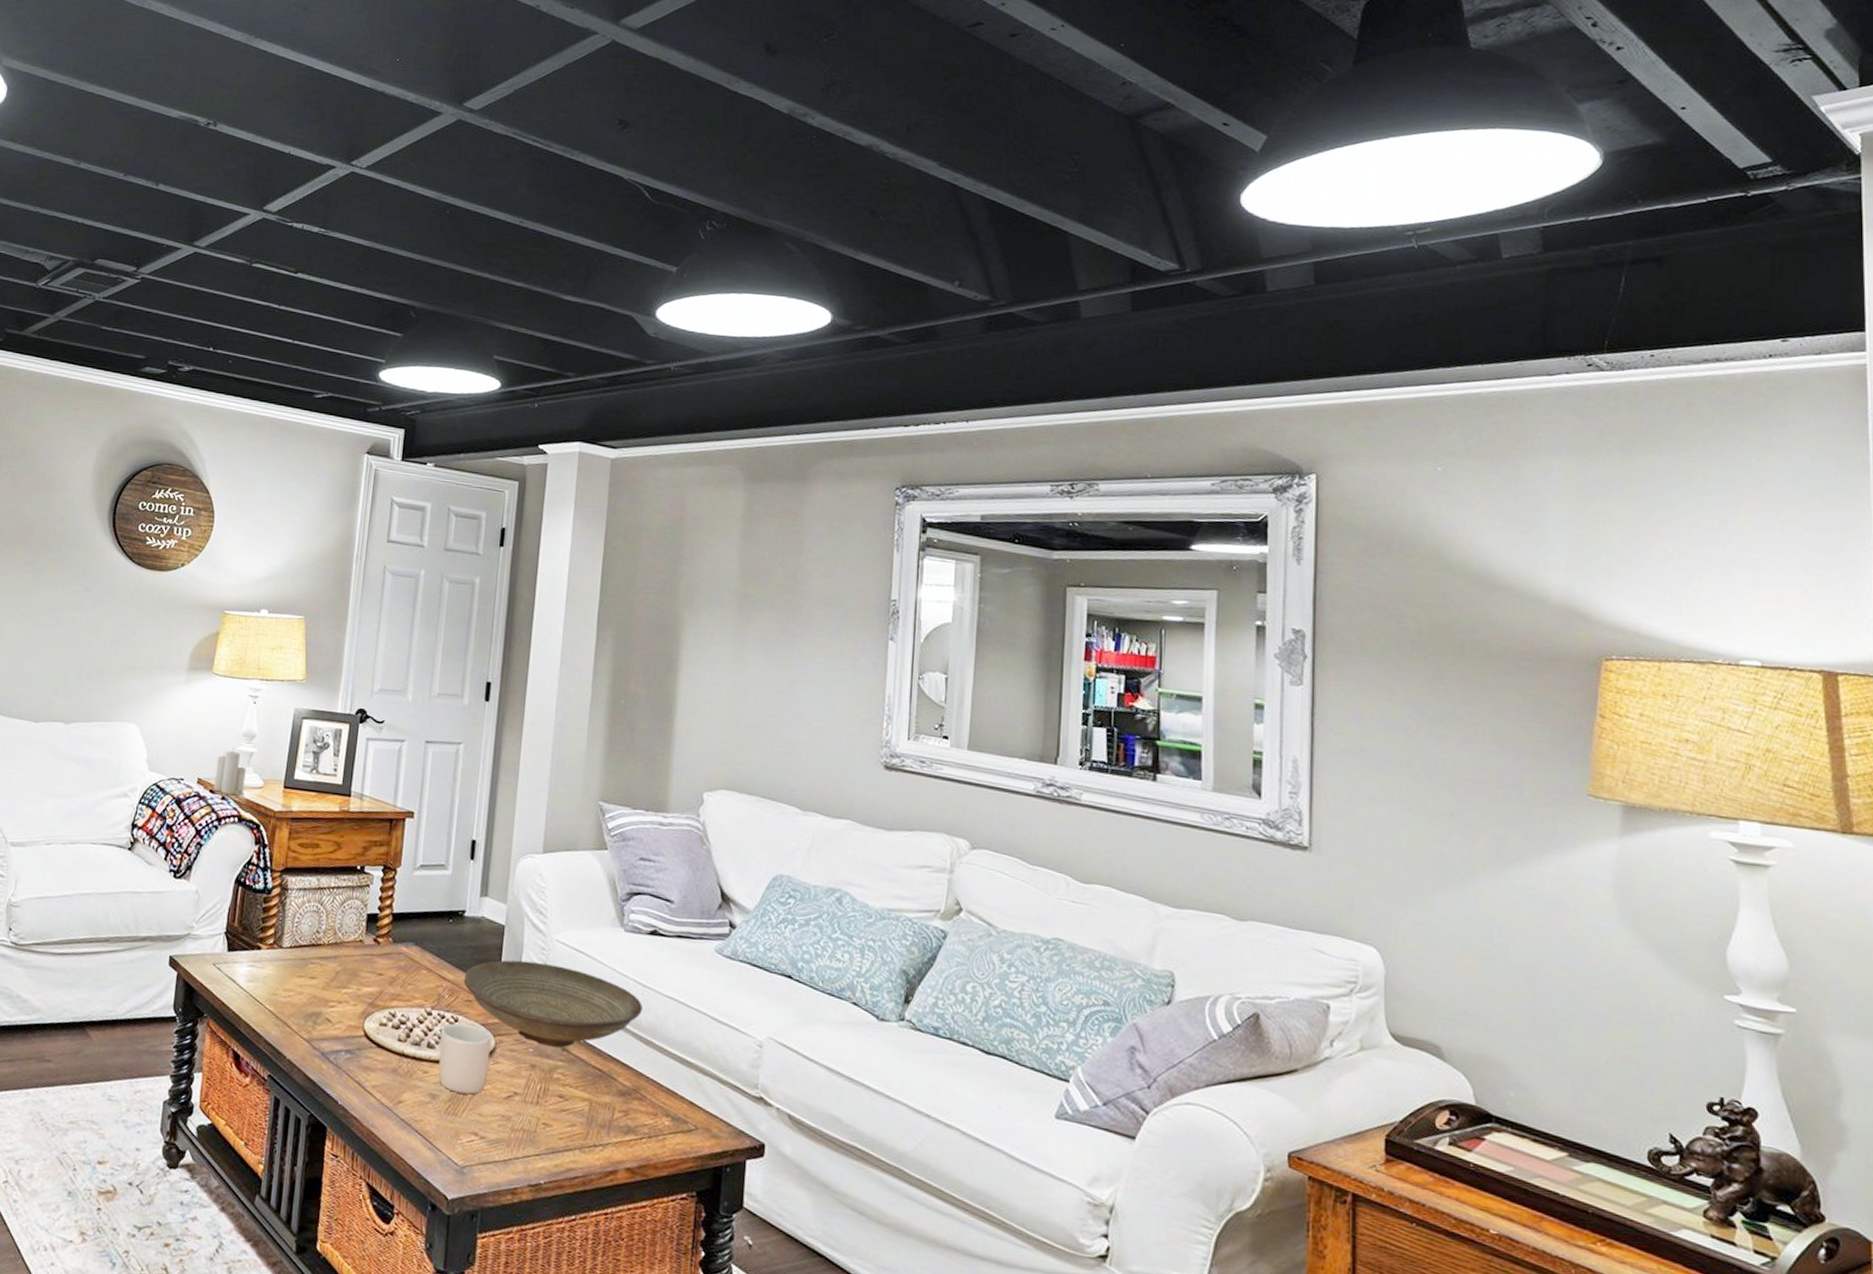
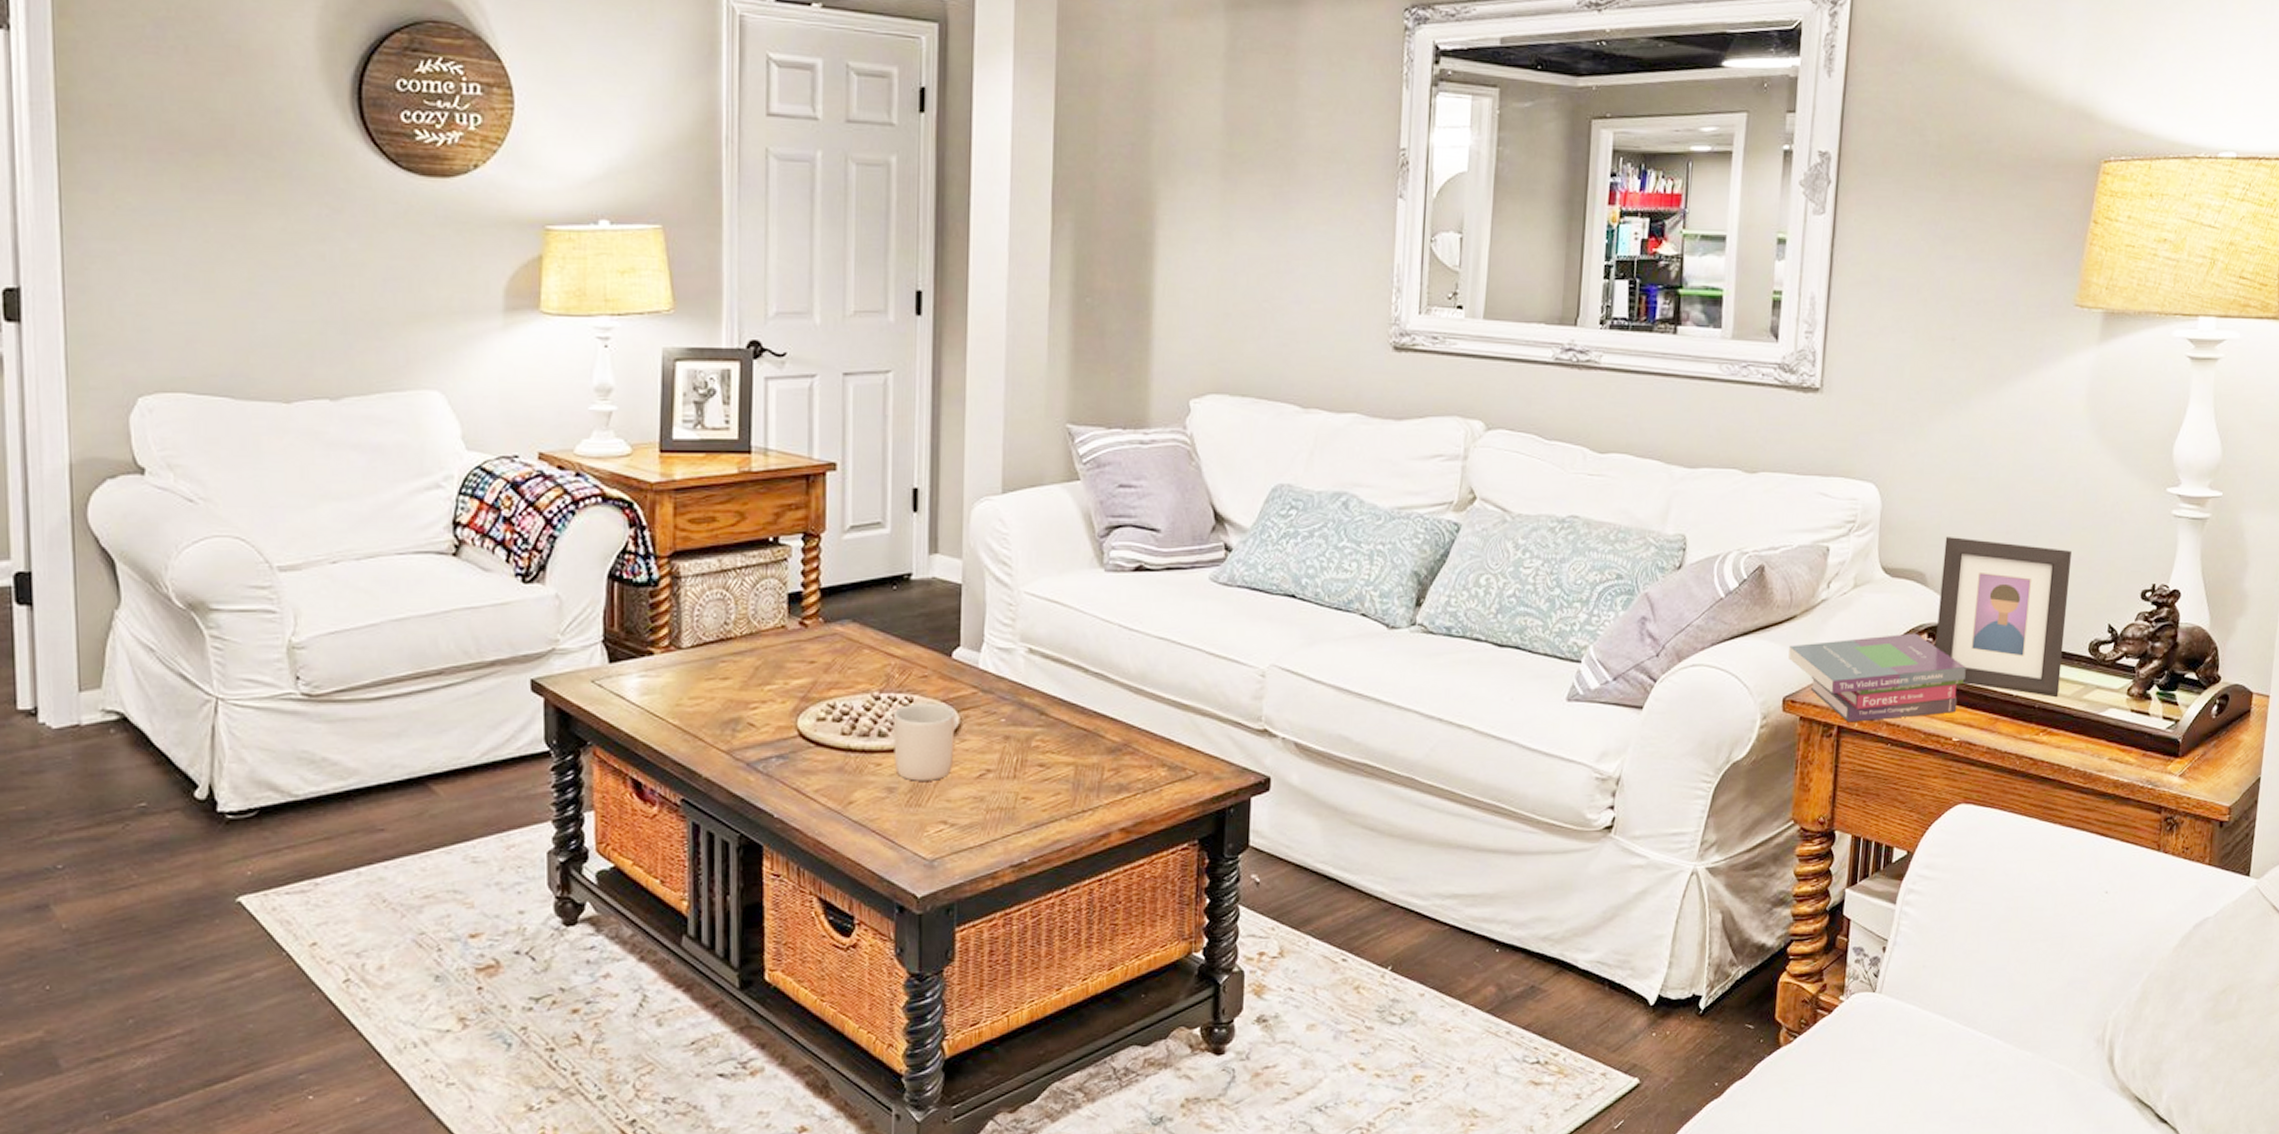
candle: present [213,747,246,796] -> none [562,408,605,469]
decorative bowl: present [463,960,643,1048] -> none [916,621,1130,713]
books: none [1292,1099,1499,1202] -> present [1788,633,1966,723]
picture frame: none [1460,1012,1616,1206] -> present [1935,537,2072,698]

